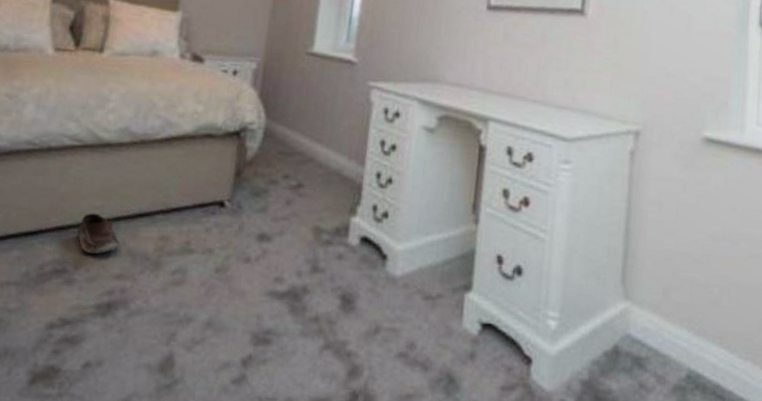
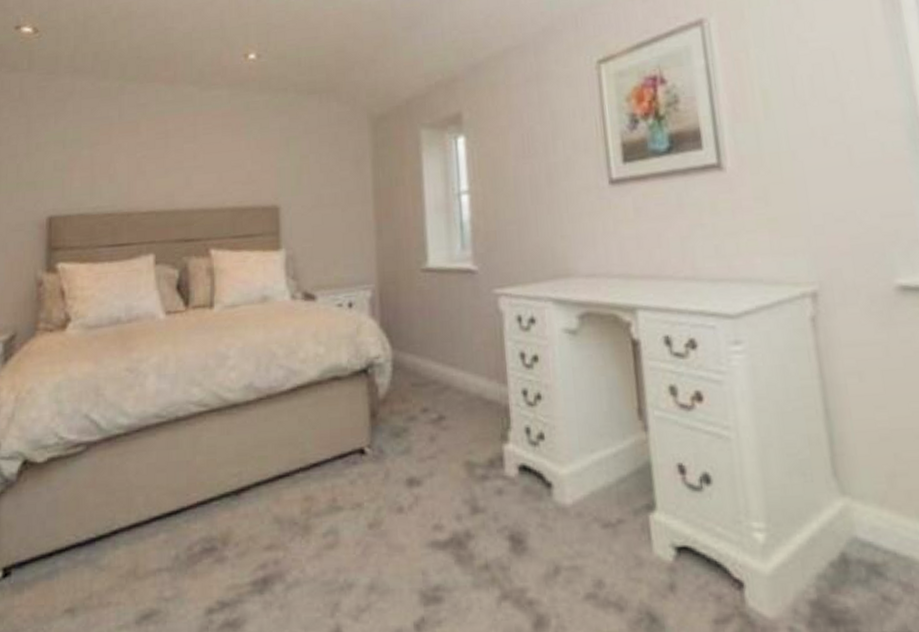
shoe: present [76,213,120,255] -> none [219,481,264,527]

